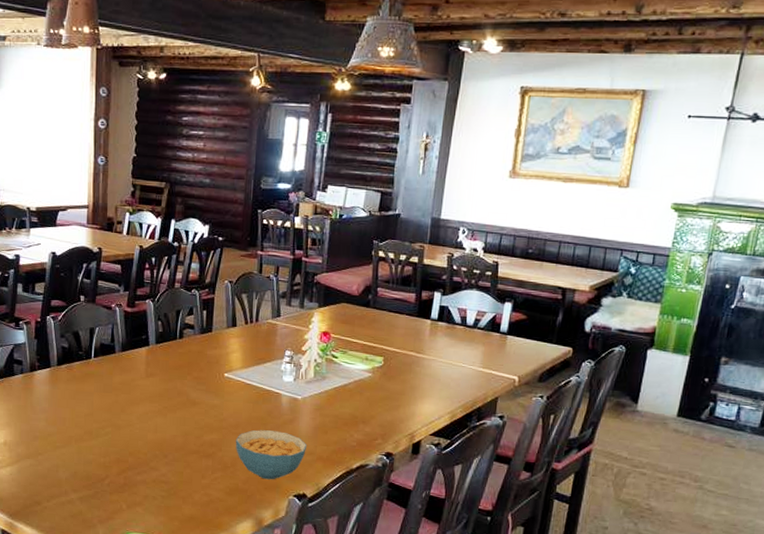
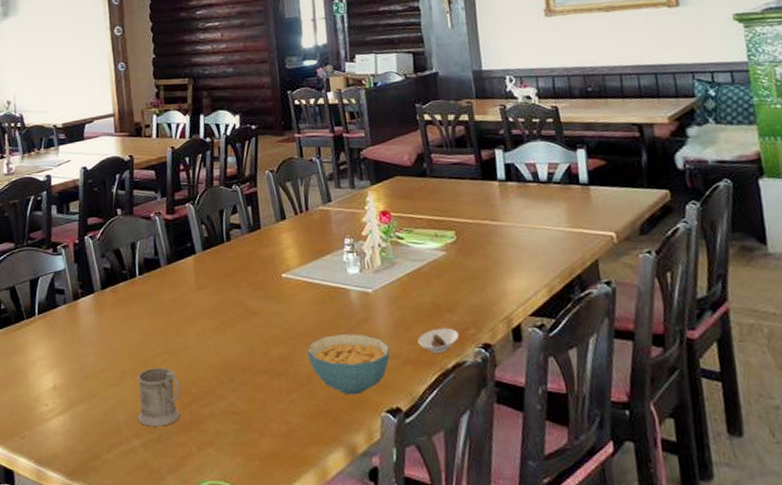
mug: none [77,437,120,486] -> present [137,368,181,427]
saucer: none [332,435,367,455] -> present [417,328,459,353]

